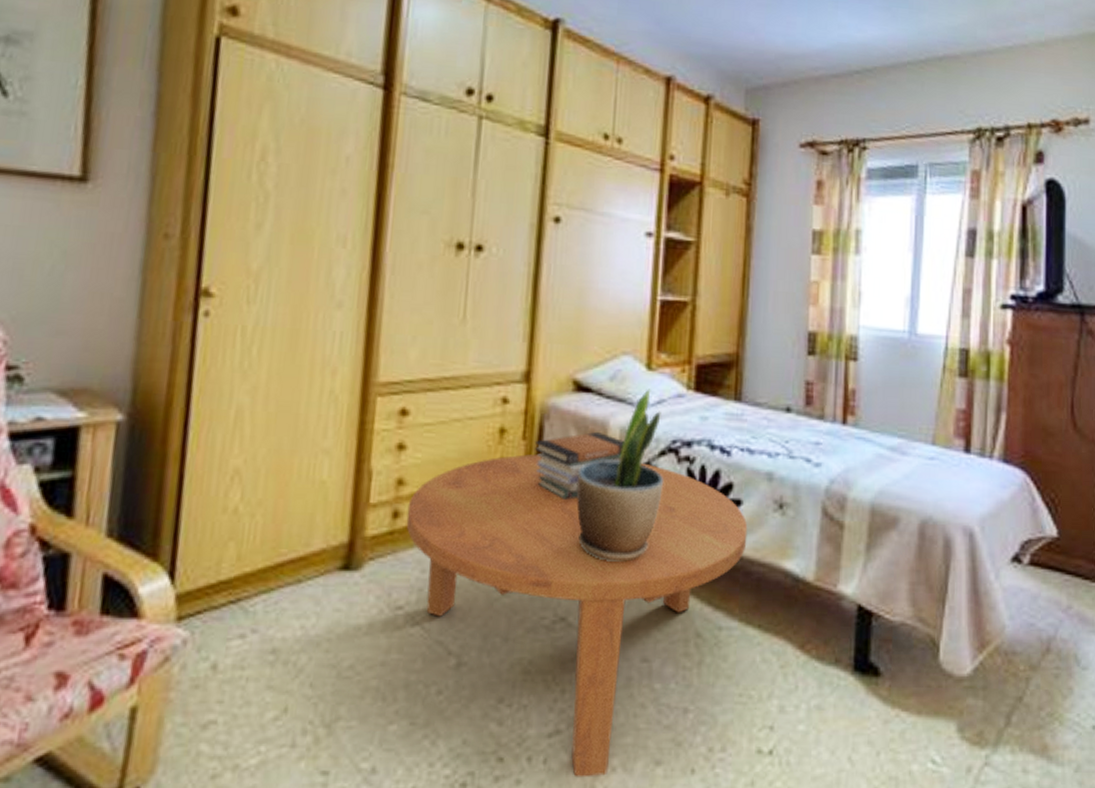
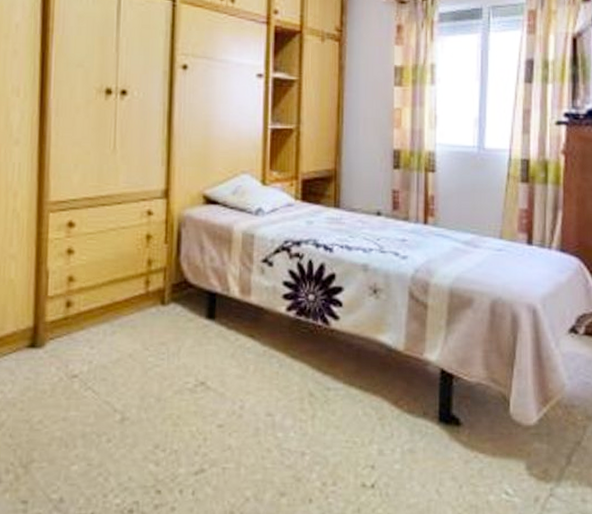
coffee table: present [406,454,748,777] -> none [77,255,348,506]
book stack: present [534,431,624,501] -> none [174,235,246,291]
potted plant: present [576,389,663,563] -> none [209,200,278,339]

